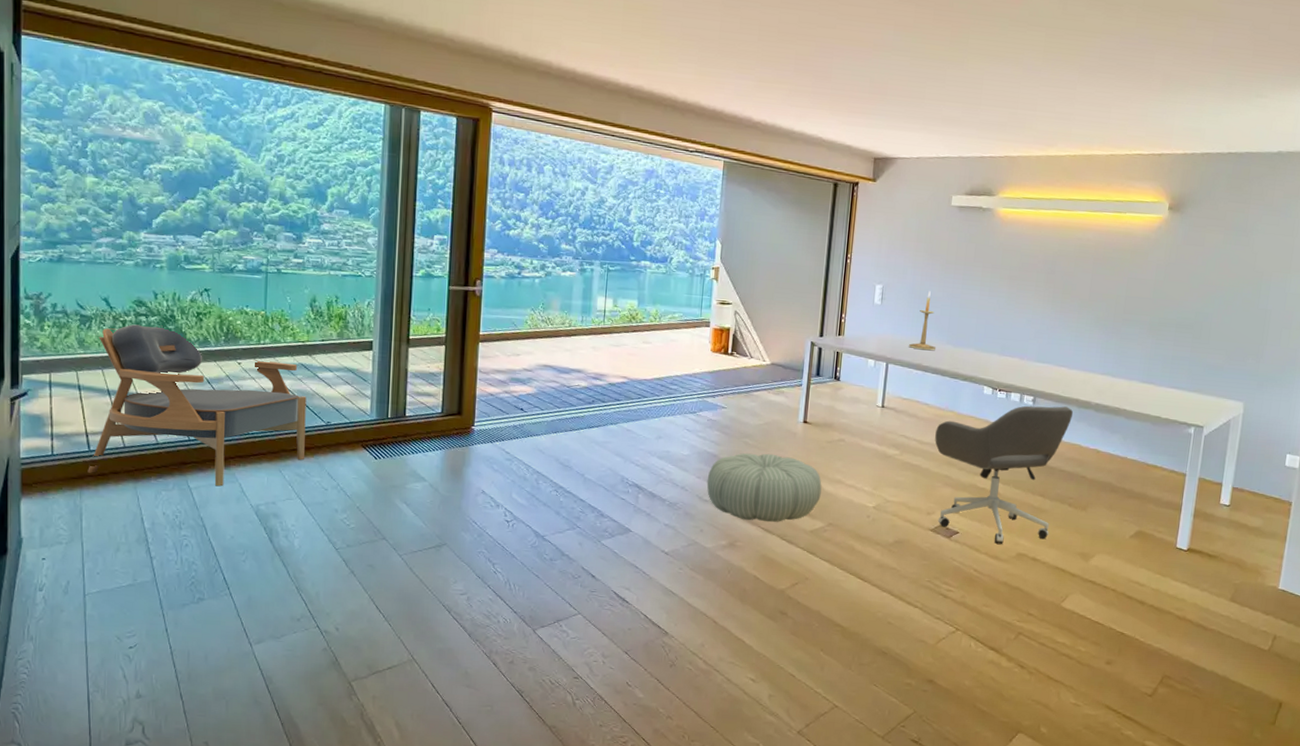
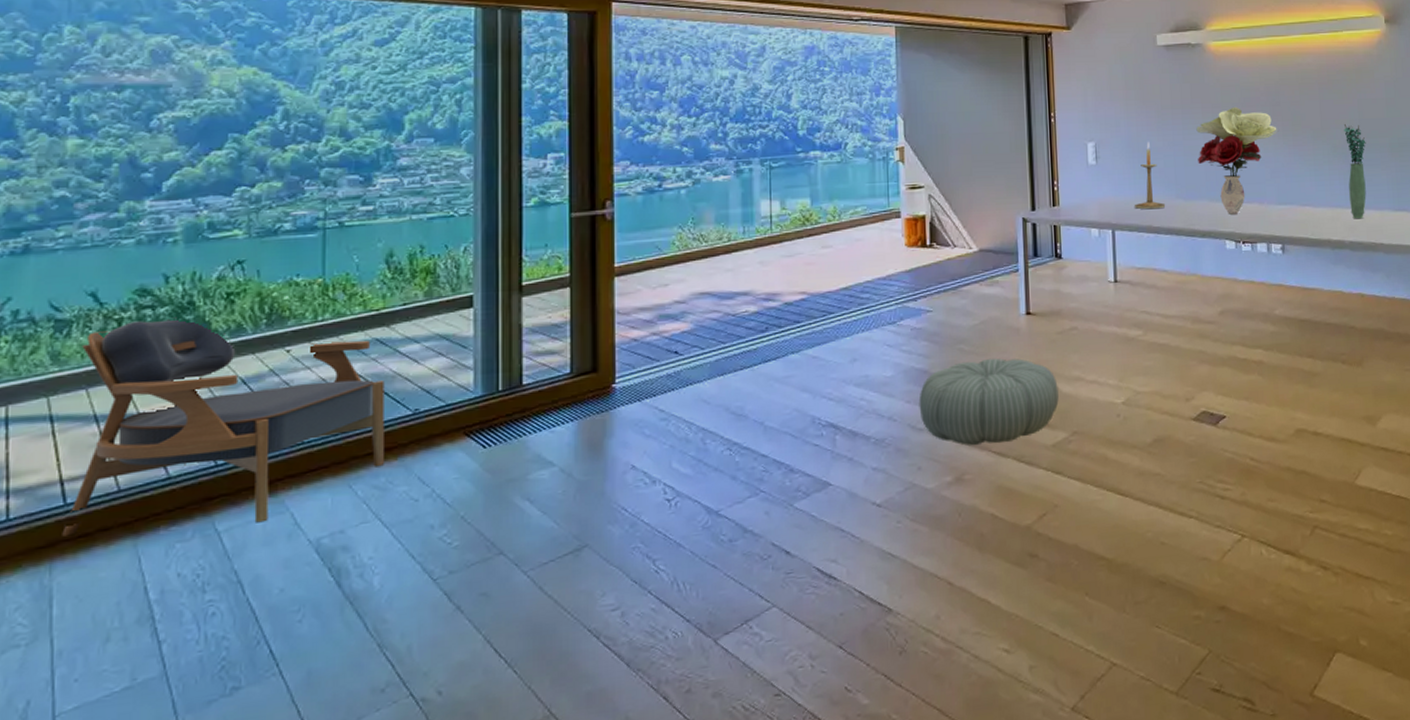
office chair: present [935,405,1073,544] -> none [1180,250,1328,422]
flower bouquet: none [971,270,1049,365] -> present [1196,106,1279,215]
vase: none [1101,299,1128,385] -> present [1344,124,1367,219]

